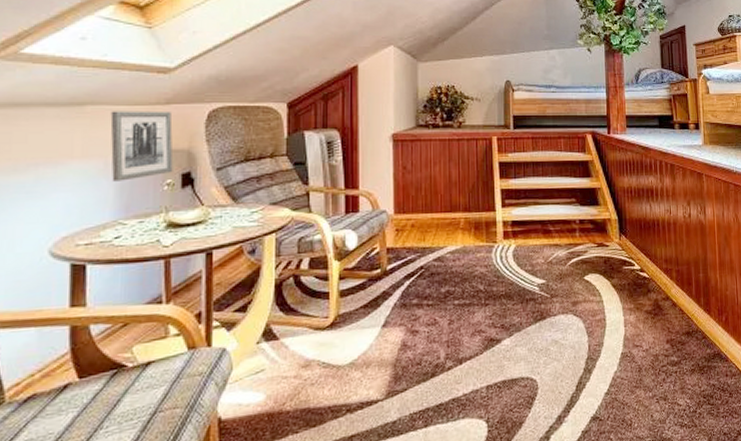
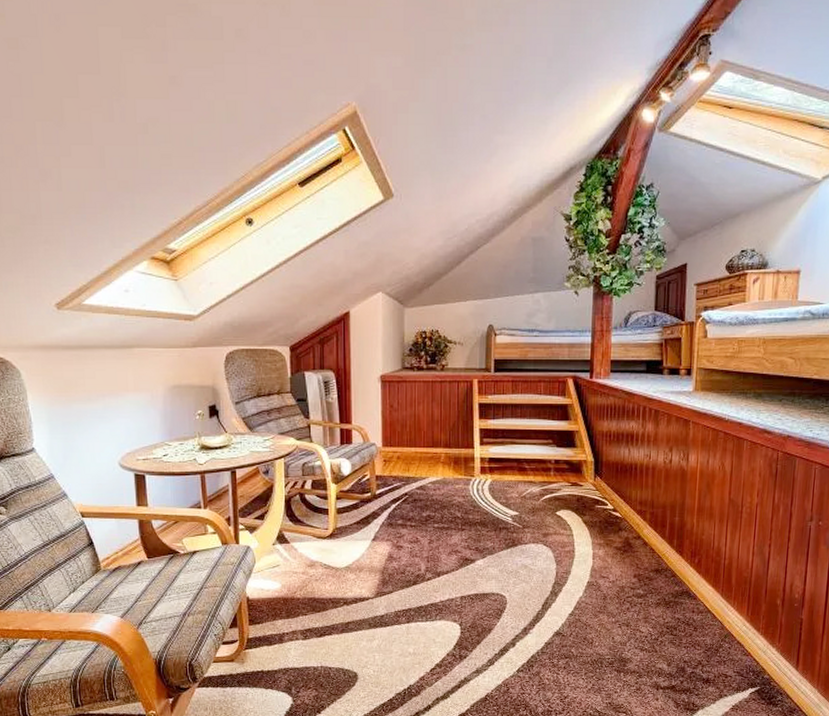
wall art: present [110,111,174,182] -> none [152,352,202,411]

